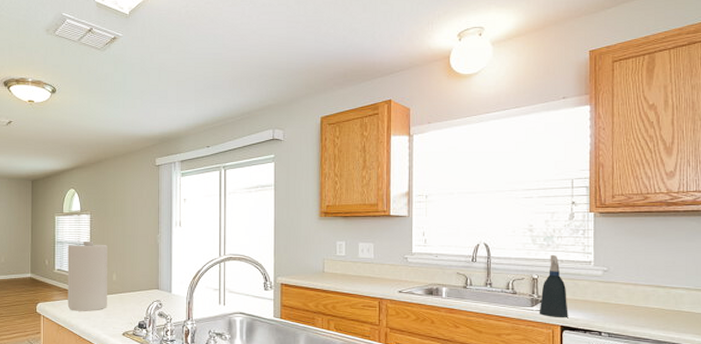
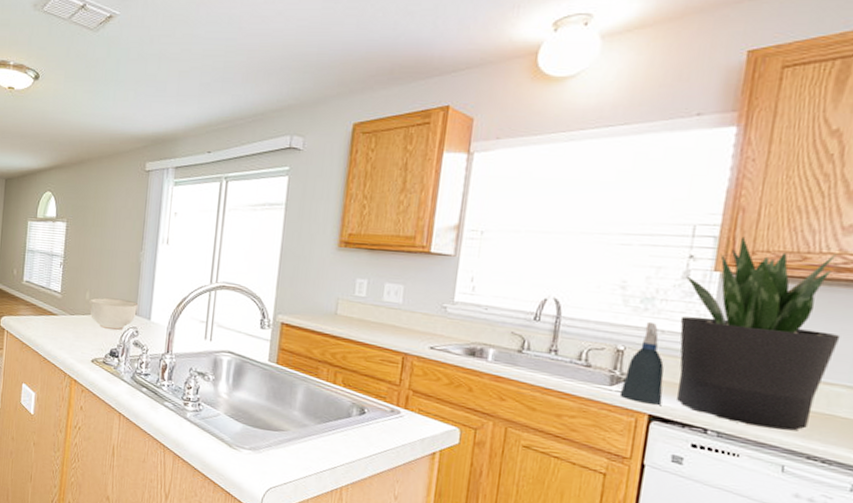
paper towel holder: present [67,242,107,311] -> none [33,252,83,332]
bowl: none [116,277,160,304] -> present [89,297,139,330]
planter: none [572,185,676,326] -> present [675,236,841,431]

